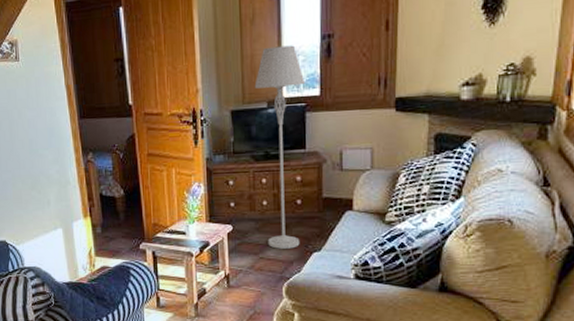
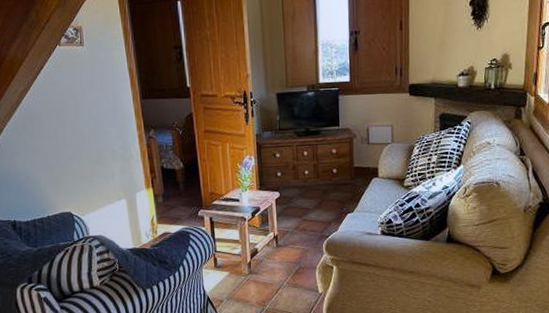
floor lamp: present [254,45,306,249] -> none [296,39,338,212]

